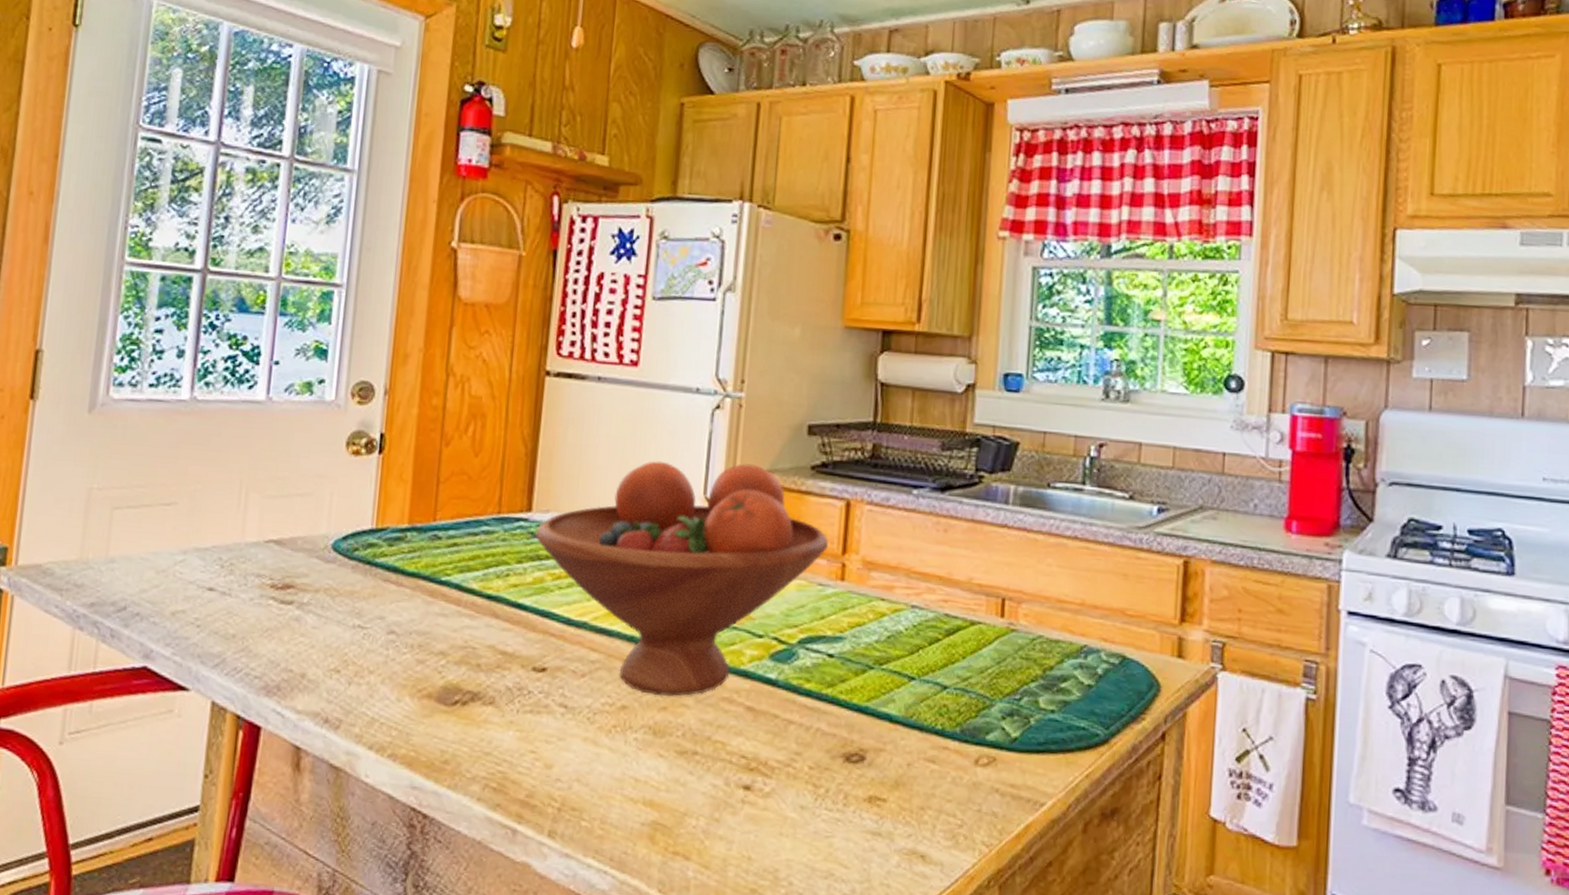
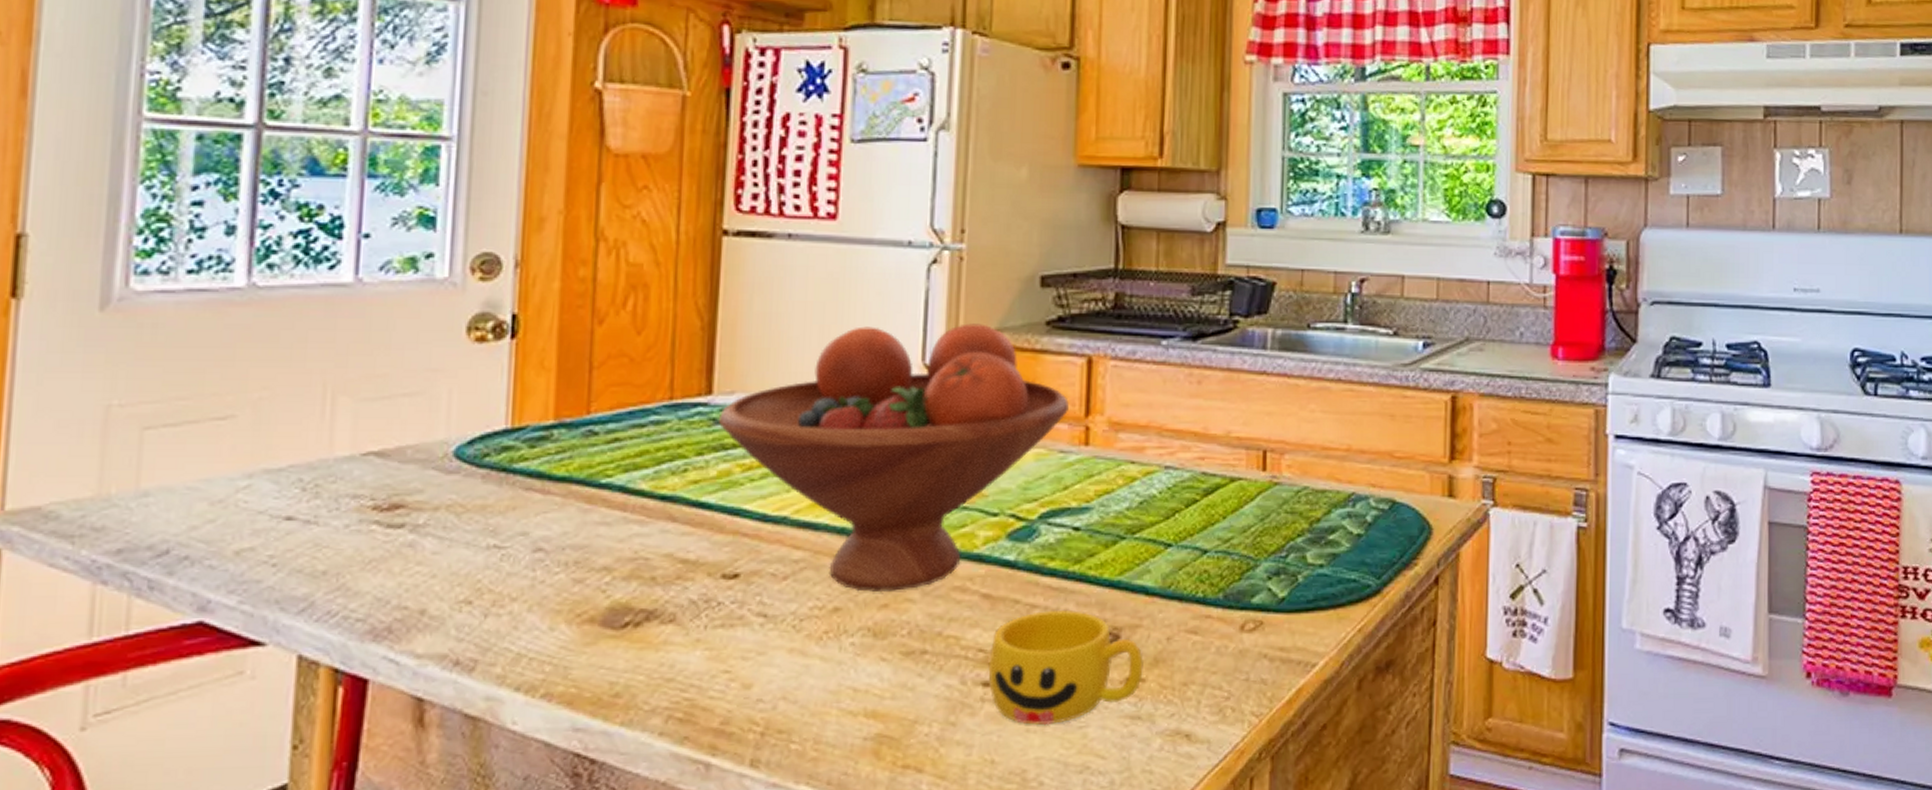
cup: none [749,727,885,832] -> present [988,610,1143,726]

